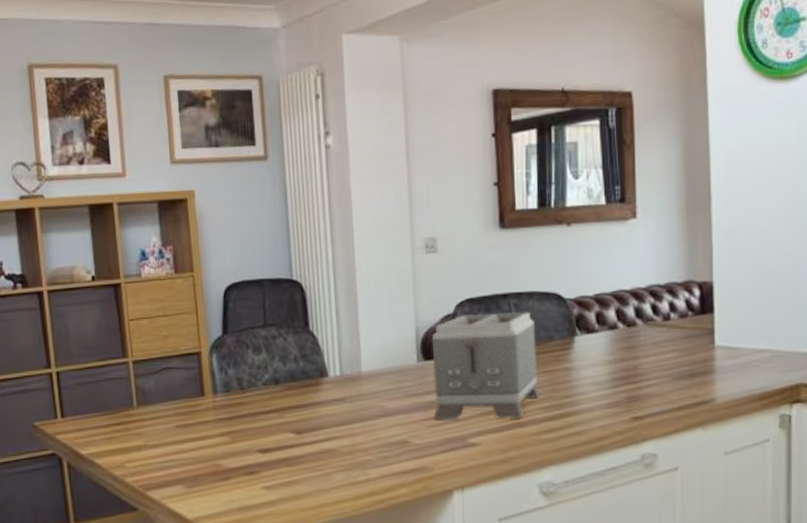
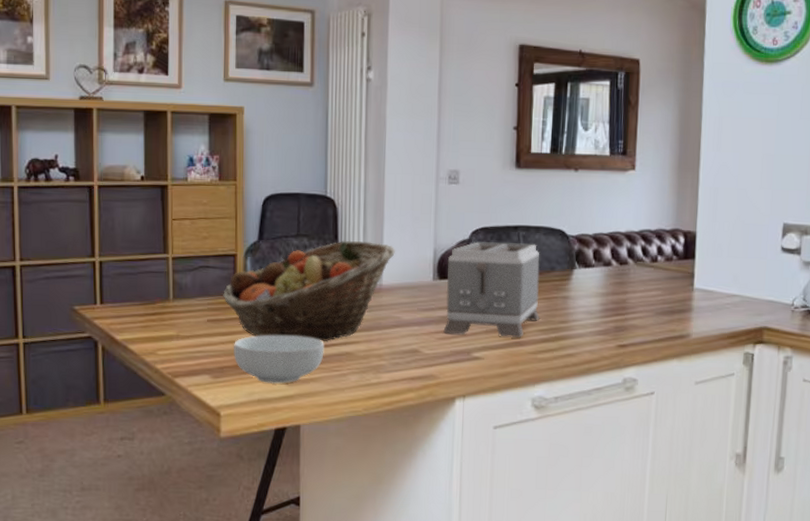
fruit basket: none [190,325,373,440] -> present [223,240,395,342]
cereal bowl: none [205,435,304,489] -> present [233,335,324,384]

